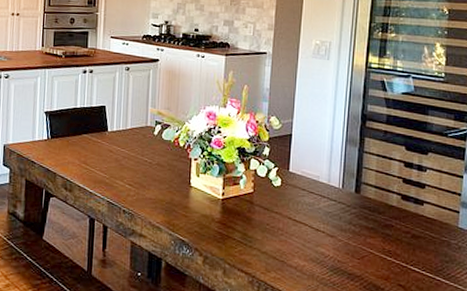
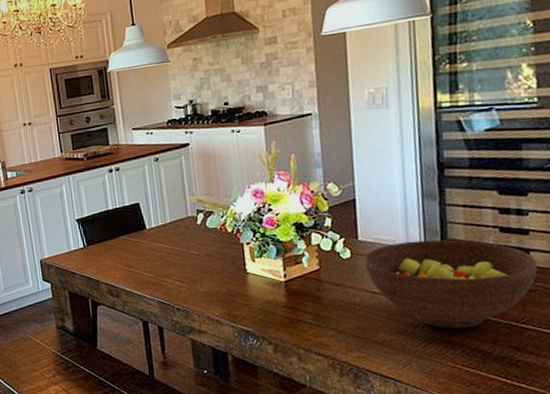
fruit bowl: none [292,179,429,264] -> present [365,239,538,329]

